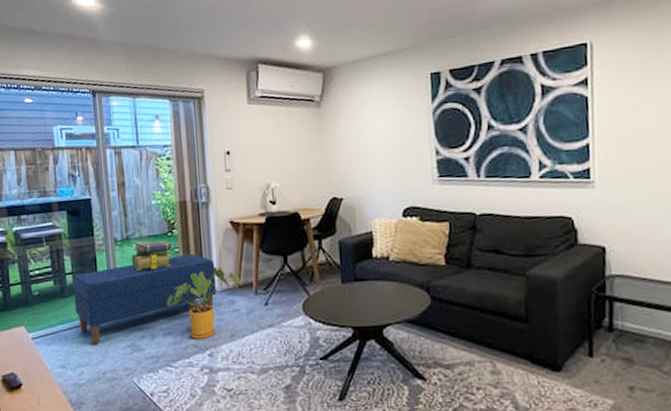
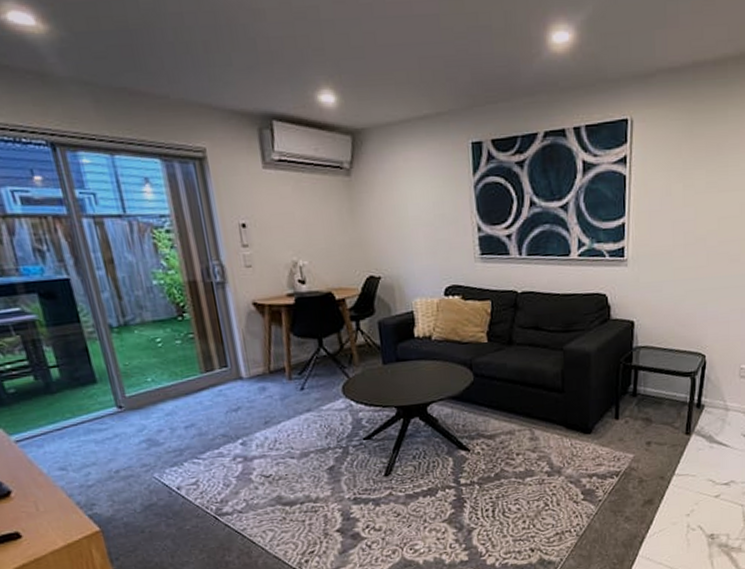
bench: present [73,253,217,344] -> none [60,339,244,443]
stack of books: present [131,241,172,270] -> none [134,326,186,360]
house plant: present [167,267,241,339] -> none [185,352,272,429]

